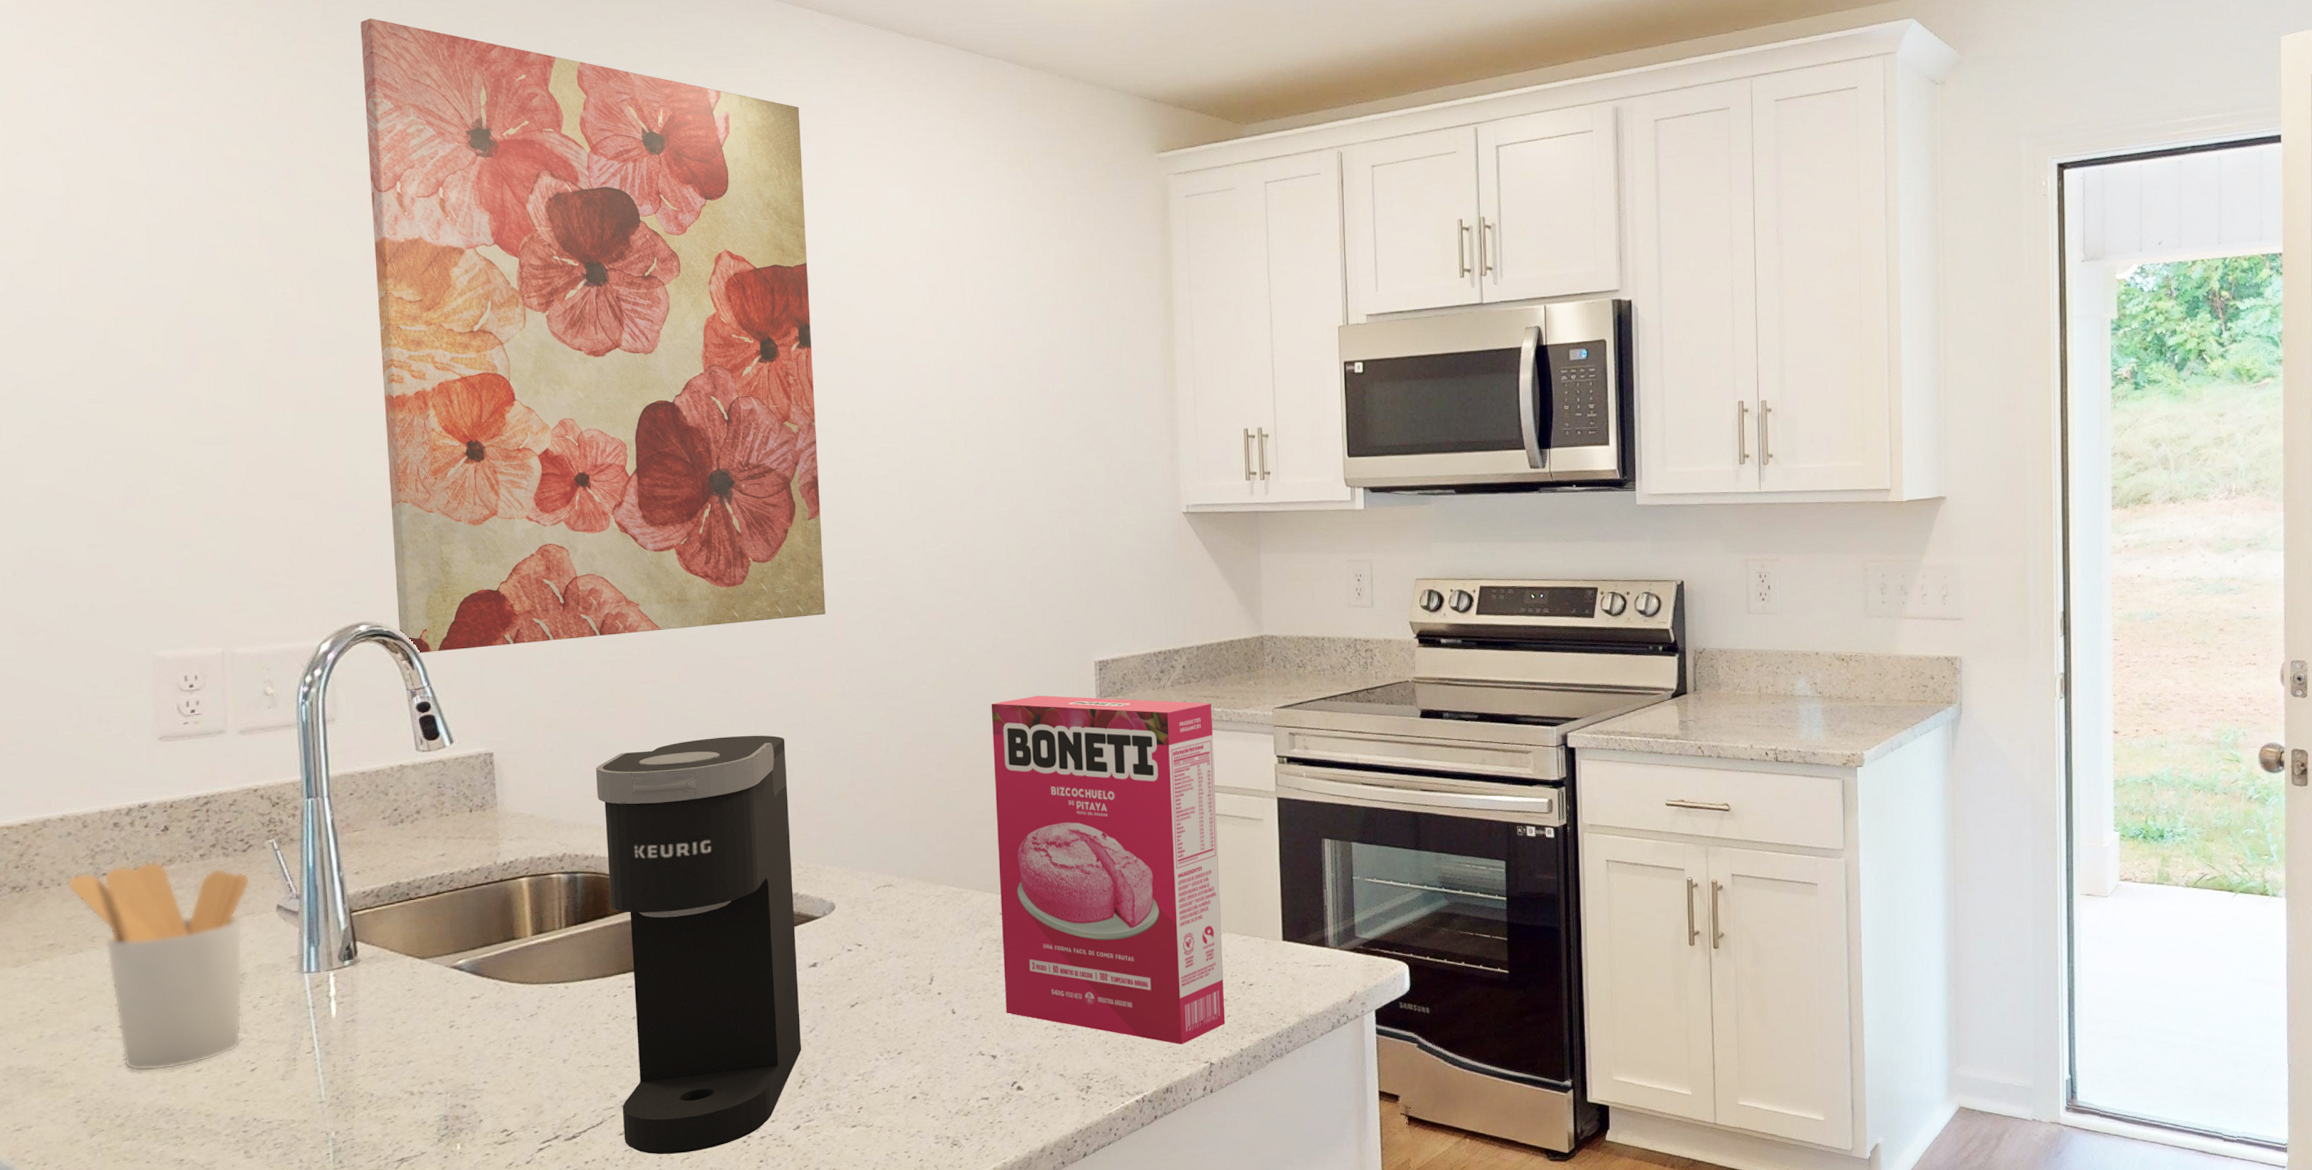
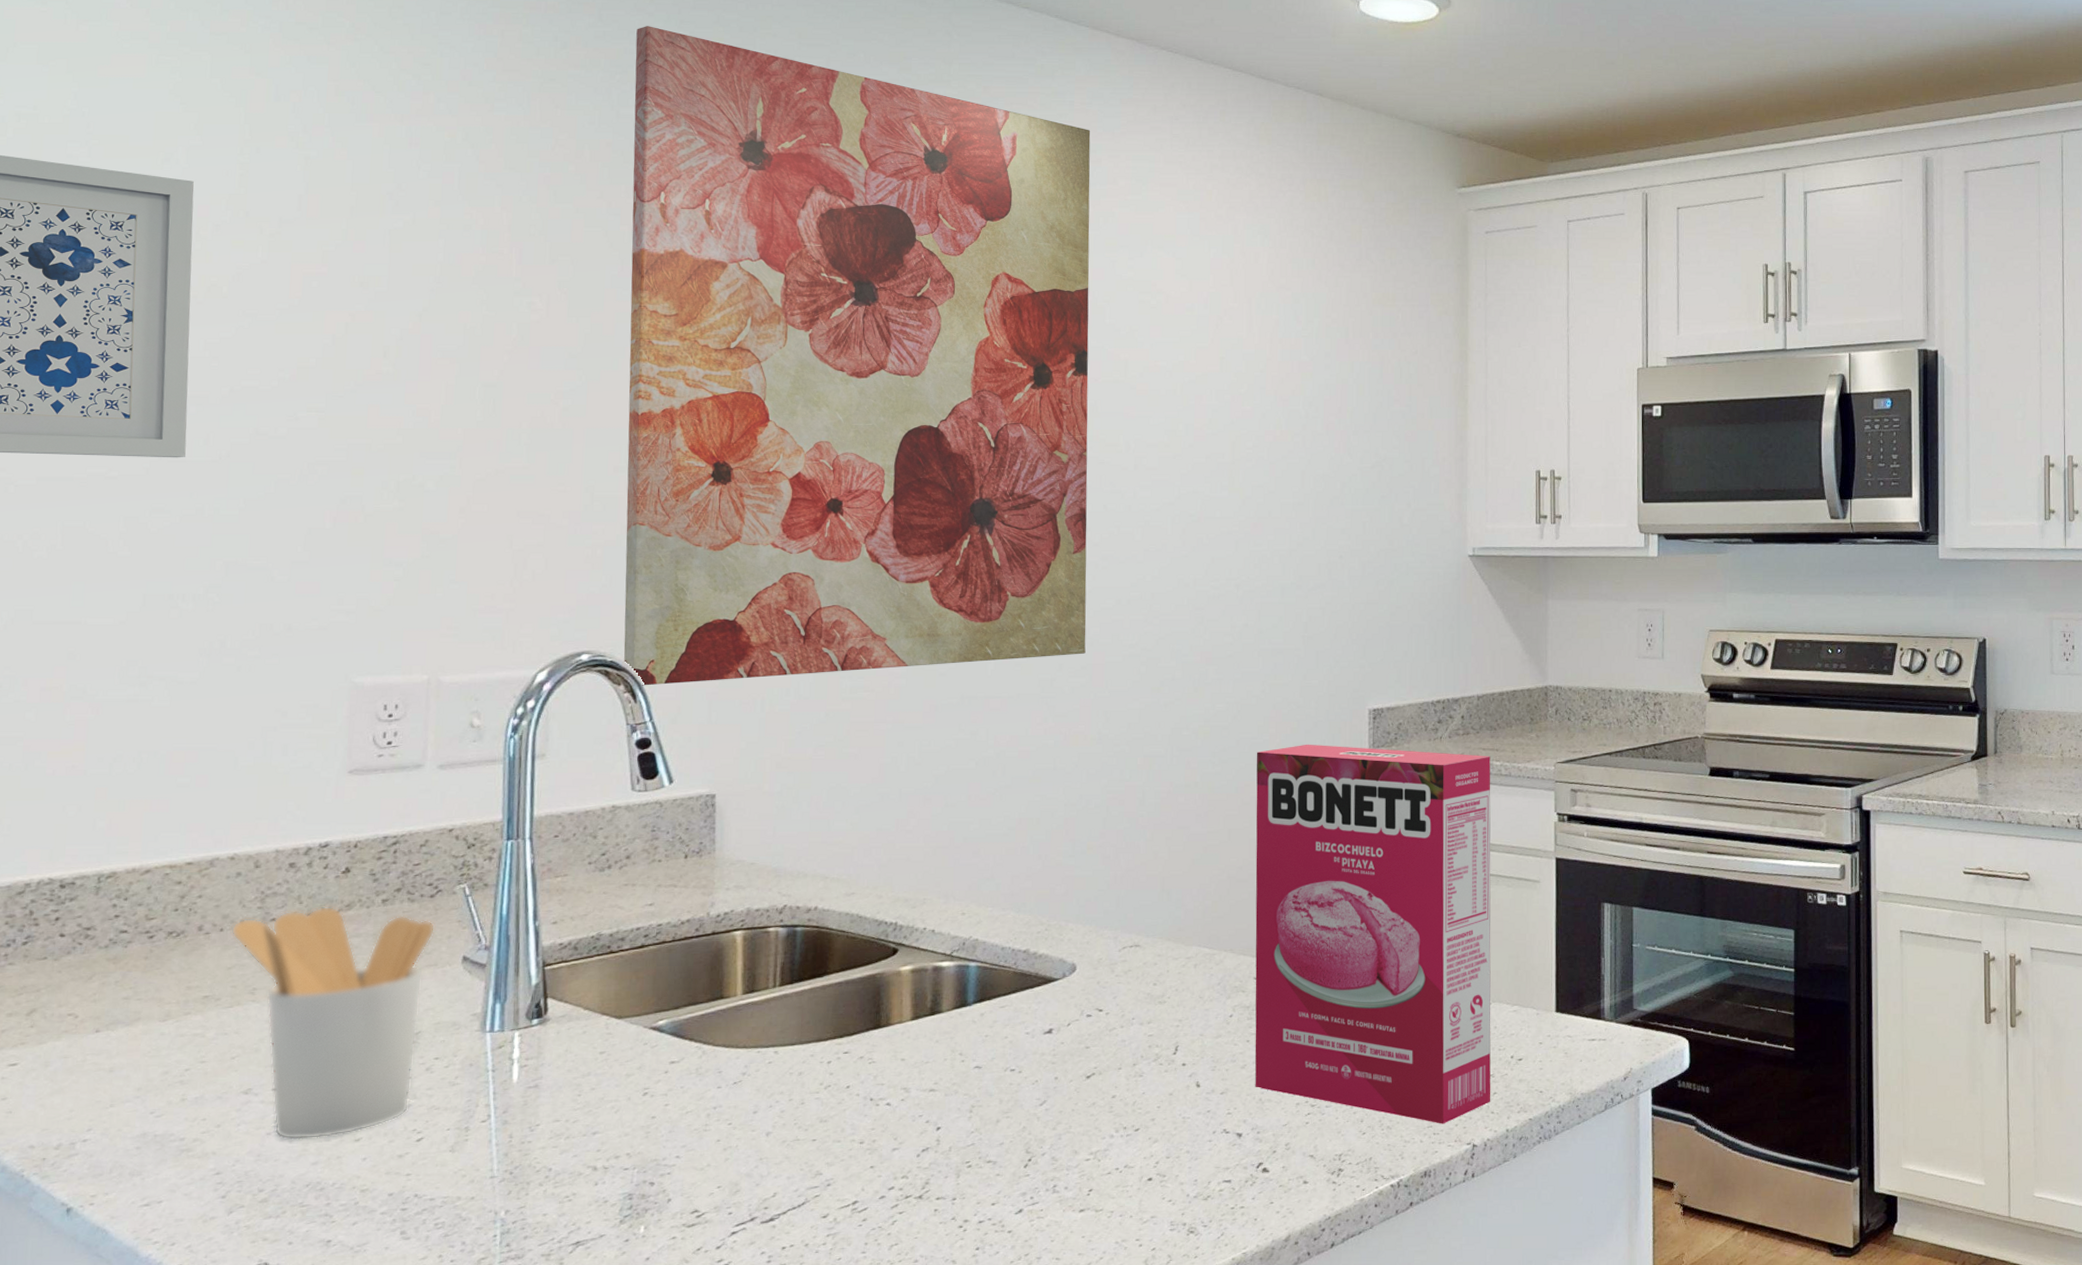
coffee maker: present [595,735,801,1154] -> none [825,780,1034,1240]

